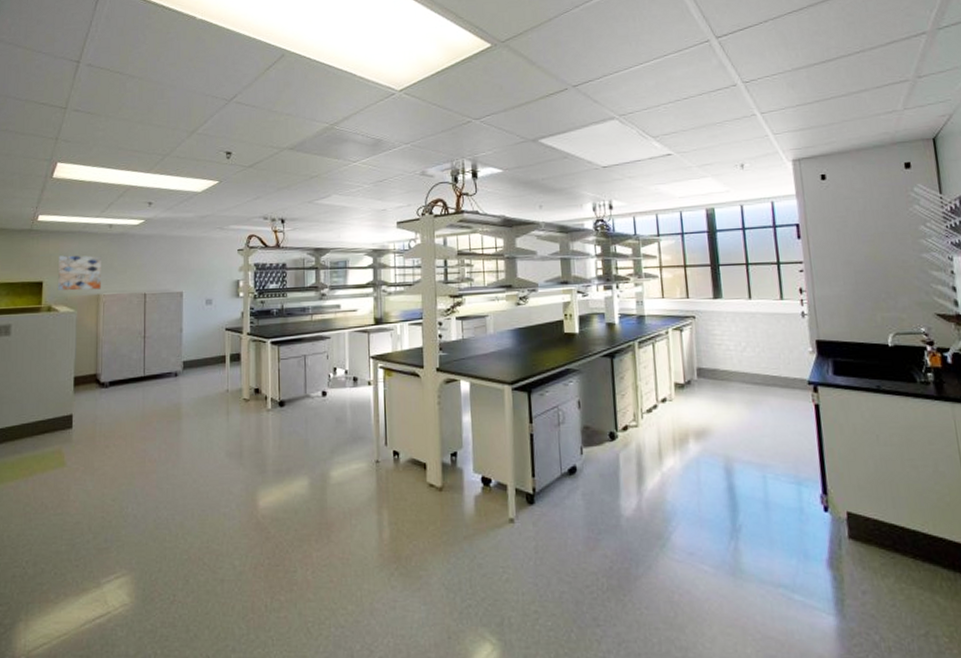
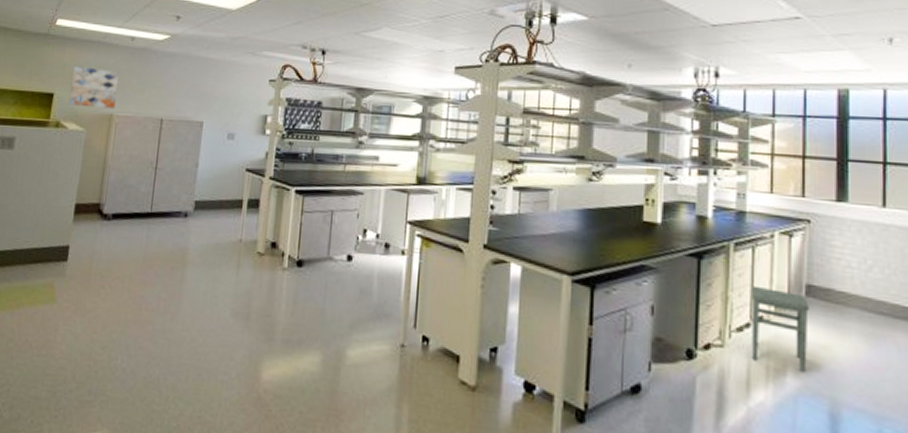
stool: none [655,374,704,439] -> present [751,285,809,374]

